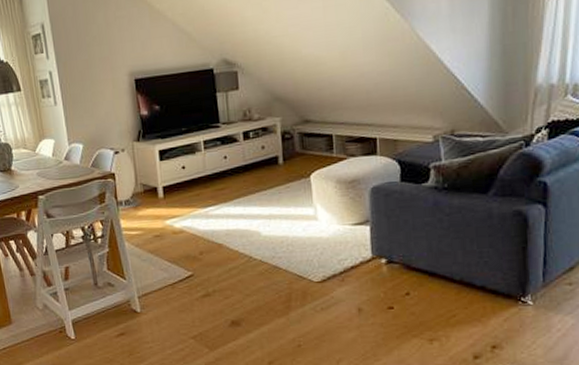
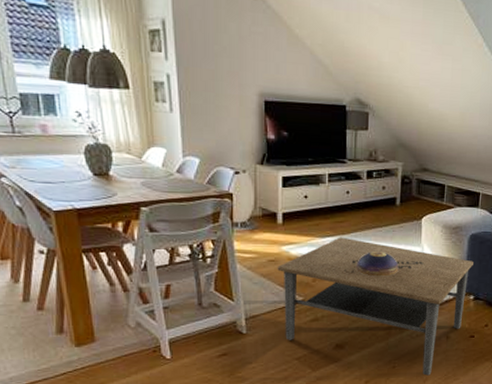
coffee table: none [163,205,380,356] -> present [277,237,473,376]
decorative bowl: none [243,216,291,245] -> present [356,252,399,277]

